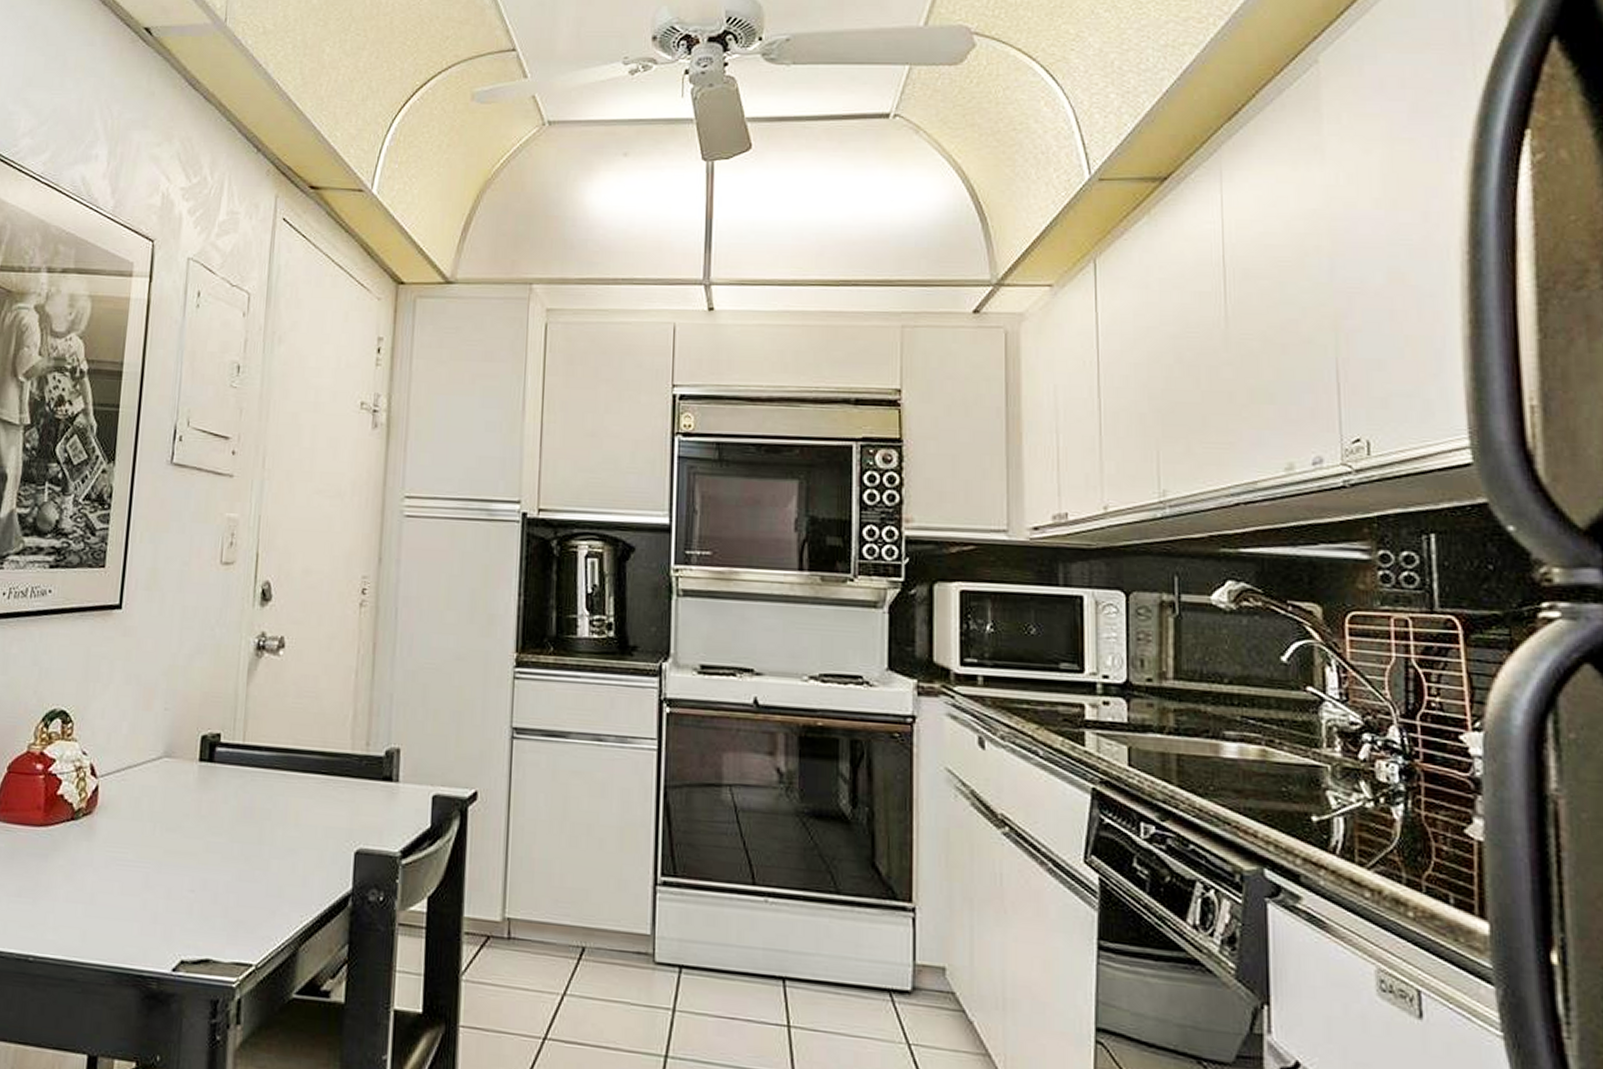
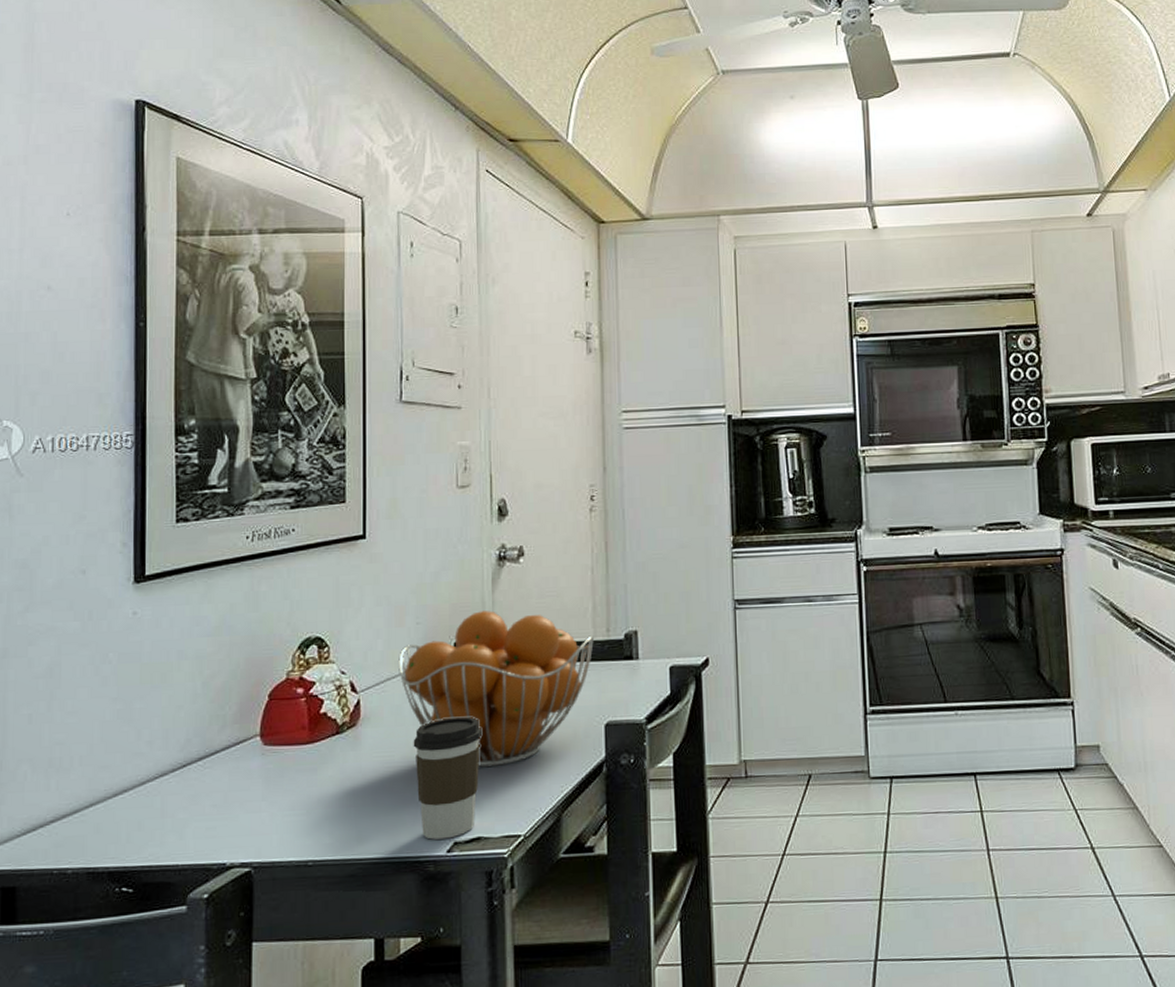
fruit basket: none [141,704,353,883] -> present [399,611,595,768]
coffee cup: none [147,819,222,956] -> present [413,716,483,840]

